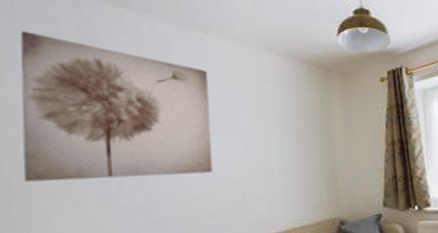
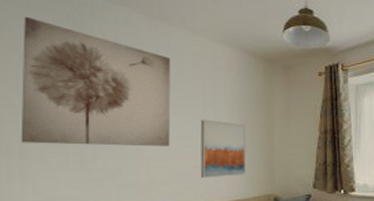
wall art: none [248,138,306,206] -> present [200,120,247,178]

